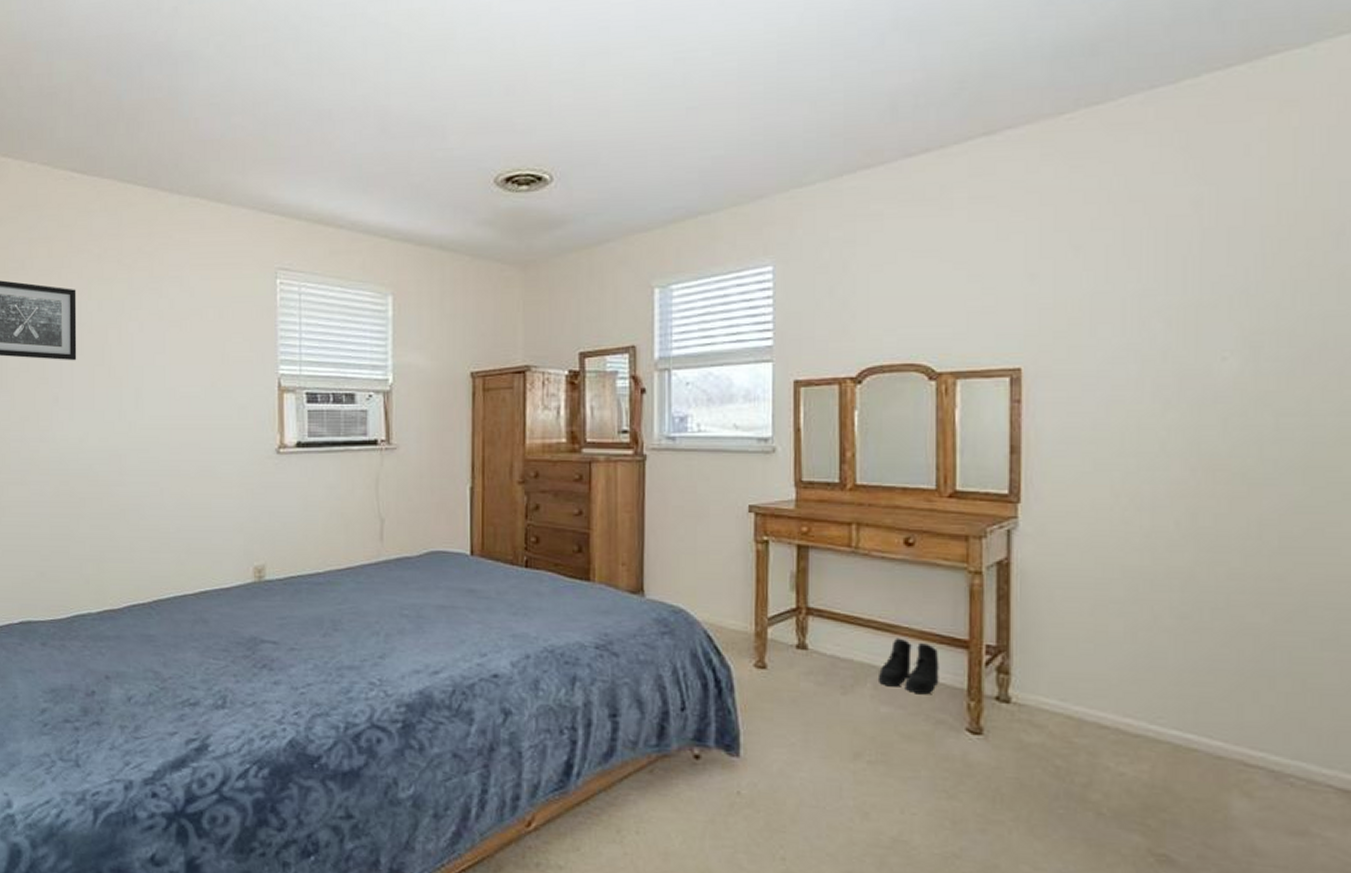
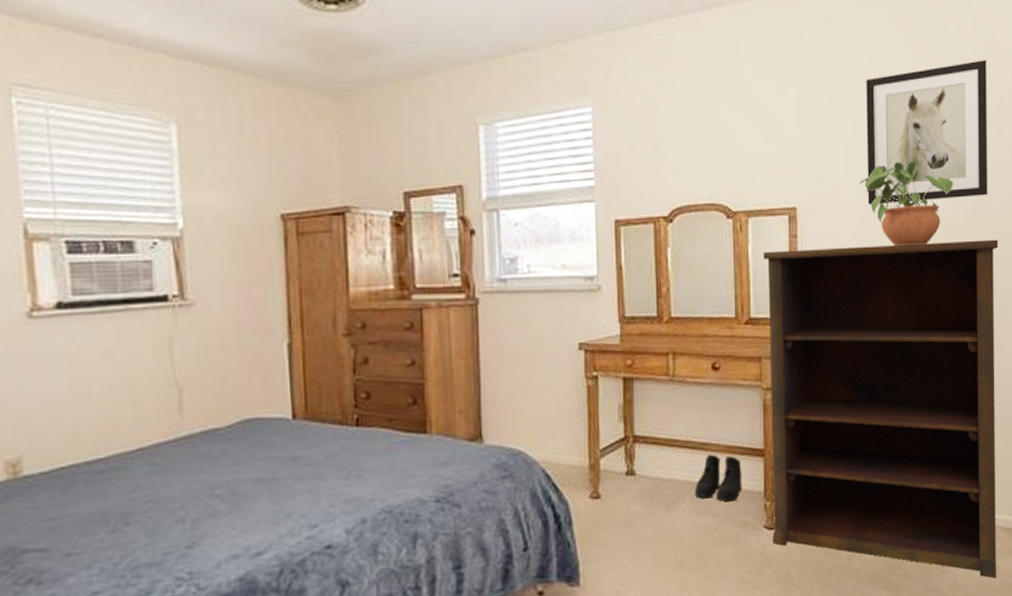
shelving unit: none [975,410,1333,854] -> present [763,239,999,579]
potted plant: none [1112,308,1259,416] -> present [860,156,954,247]
wall art: none [1123,185,1317,366] -> present [866,60,988,205]

